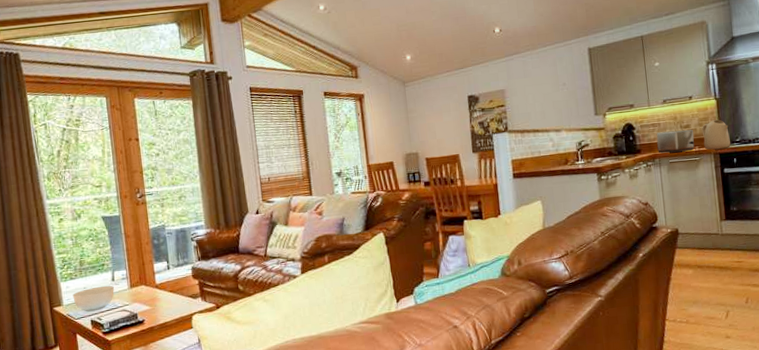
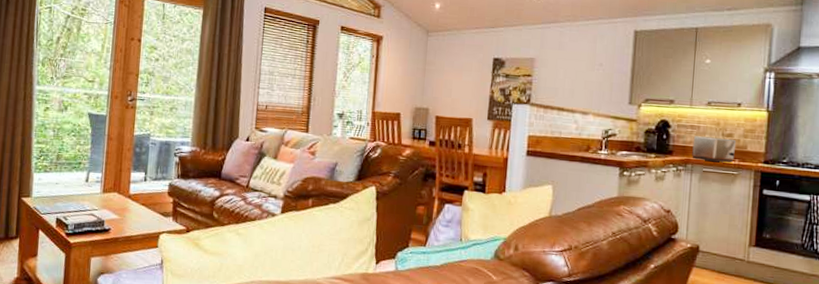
bowl: present [73,285,115,312] -> none [43,184,86,210]
kettle: present [701,119,731,151] -> none [745,134,777,168]

